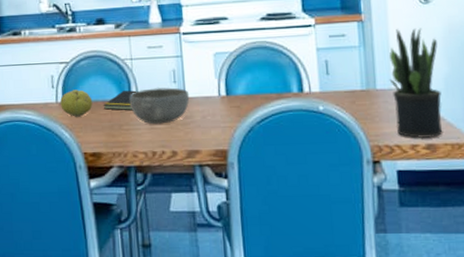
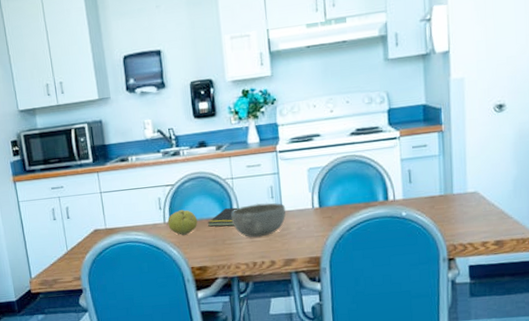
potted plant: present [389,28,443,139] -> none [465,135,510,236]

